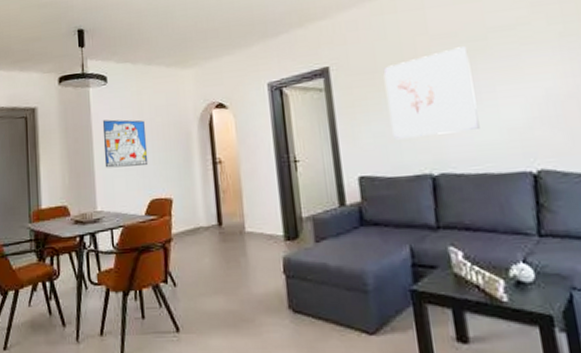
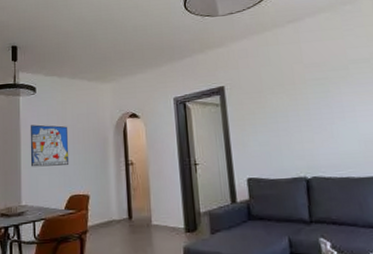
wall art: present [383,46,480,140] -> none [267,74,343,148]

